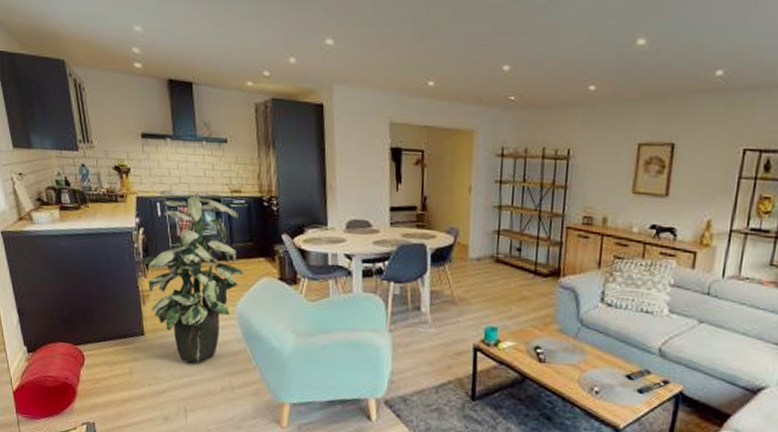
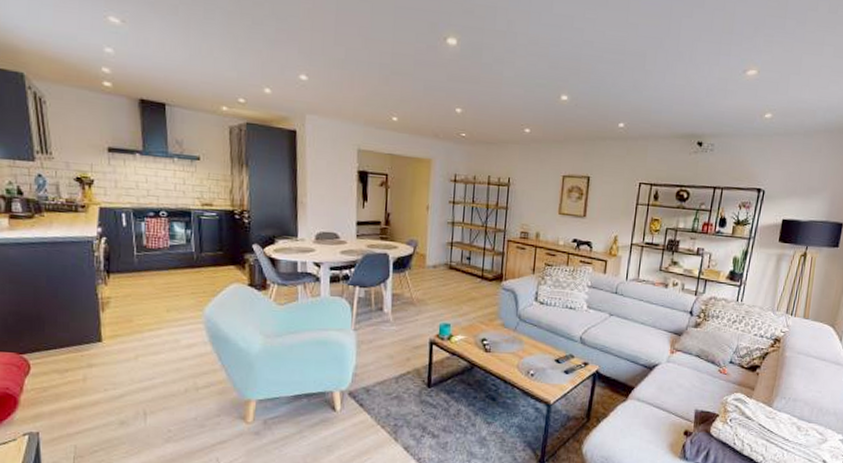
indoor plant: present [136,189,244,362] -> none [96,201,212,366]

